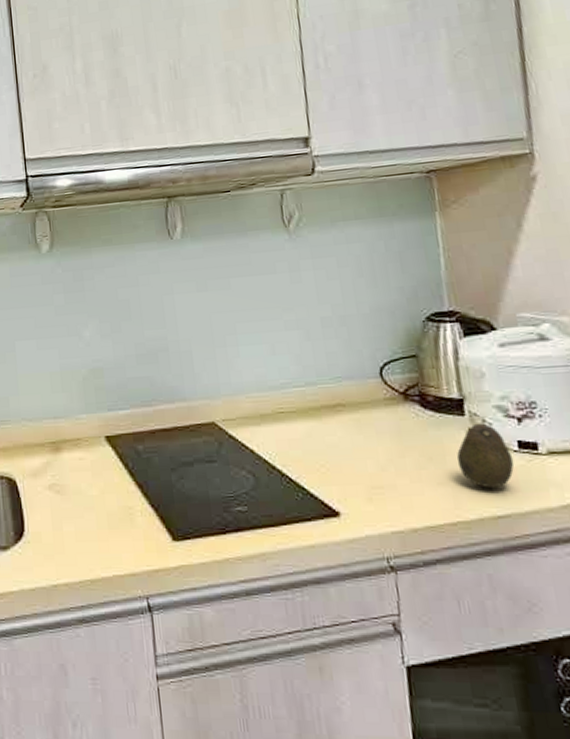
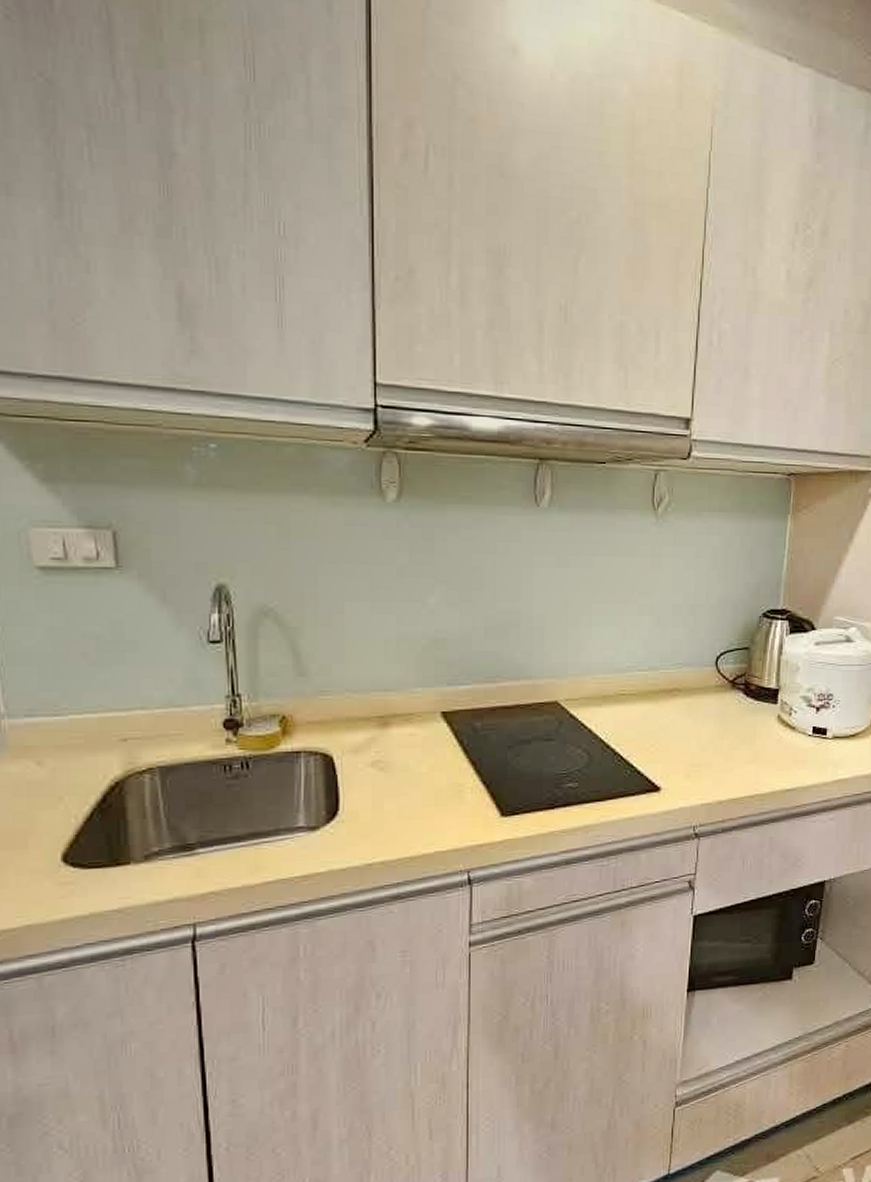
fruit: present [456,423,515,489] -> none [764,711,807,767]

